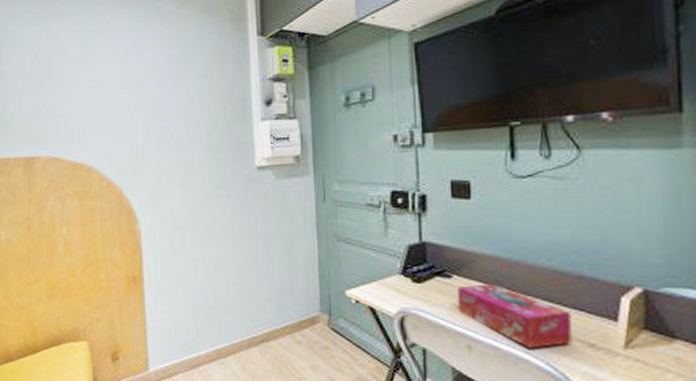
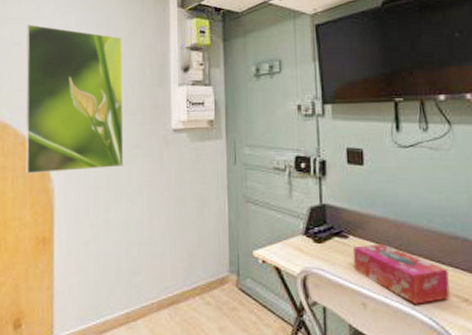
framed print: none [104,65,208,216] -> present [25,24,124,174]

